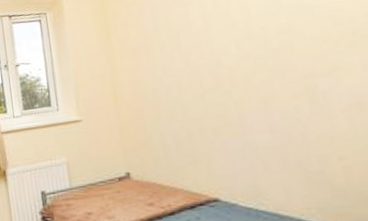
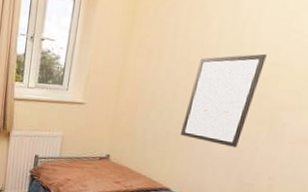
wall art: none [193,24,280,133] -> present [179,53,267,147]

